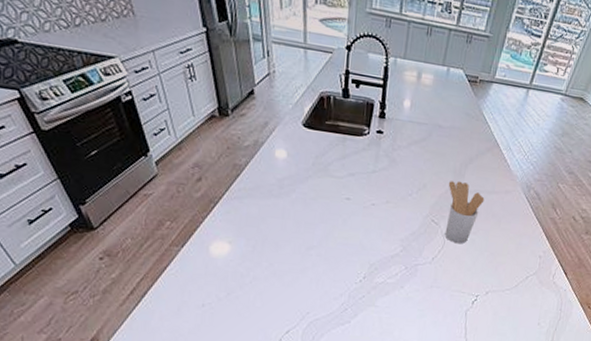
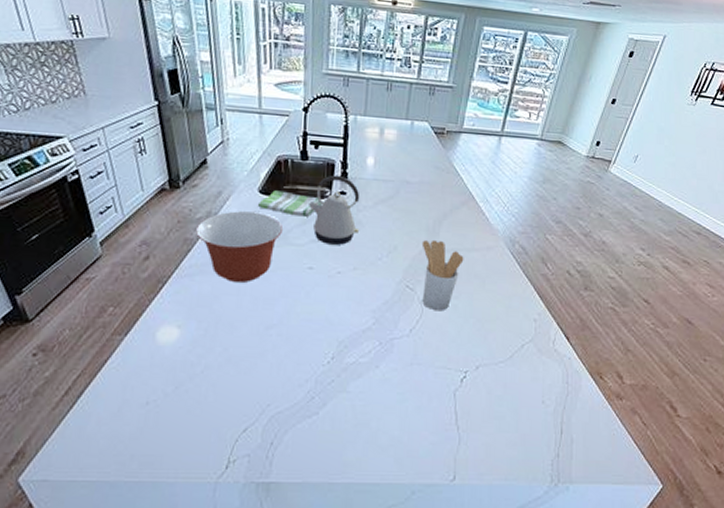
mixing bowl: none [244,141,325,208] -> present [196,211,284,282]
dish towel: none [302,125,360,152] -> present [258,190,322,217]
kettle: none [347,114,396,180] -> present [307,175,360,245]

